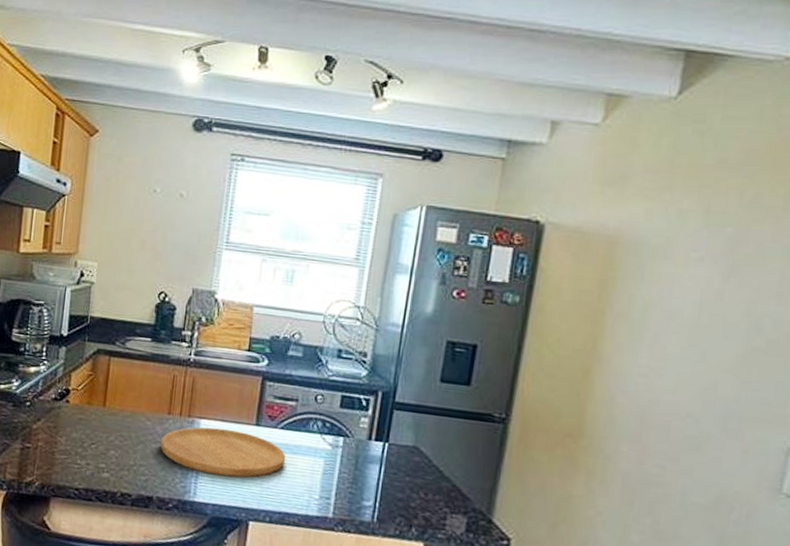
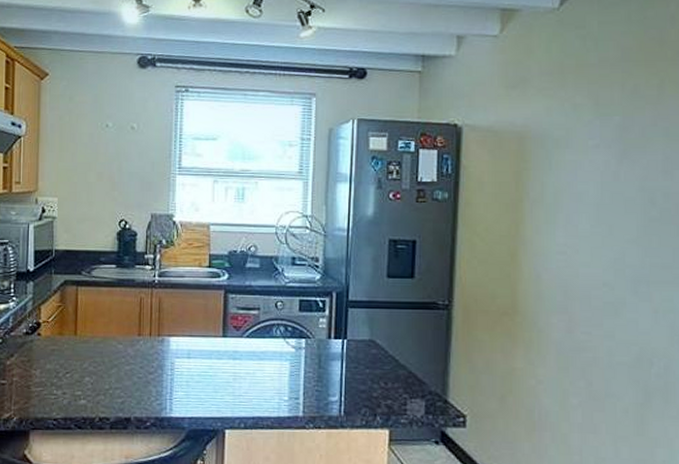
cutting board: present [160,427,286,478] -> none [133,344,254,390]

